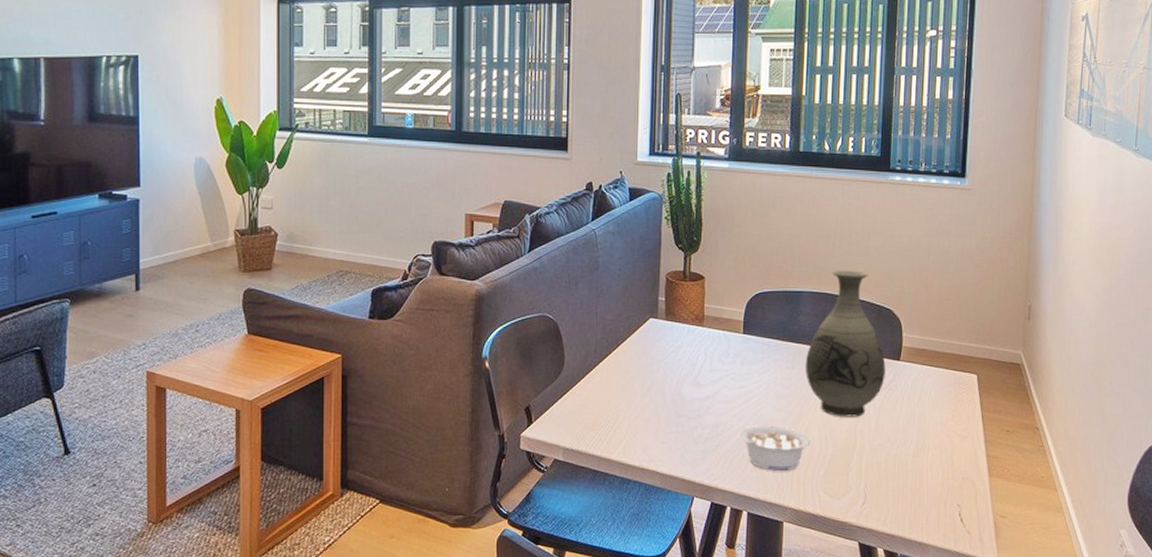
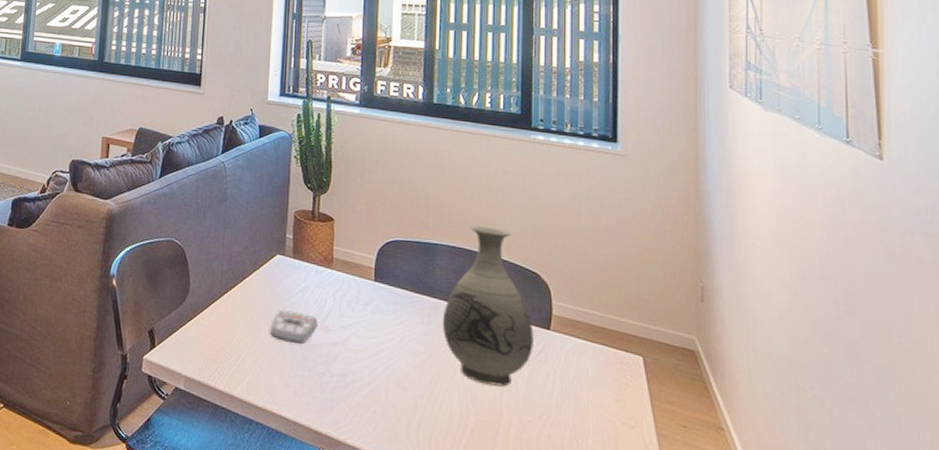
remote control: none [645,371,691,402] -> present [270,309,318,344]
legume: present [740,425,811,472] -> none [370,380,450,436]

